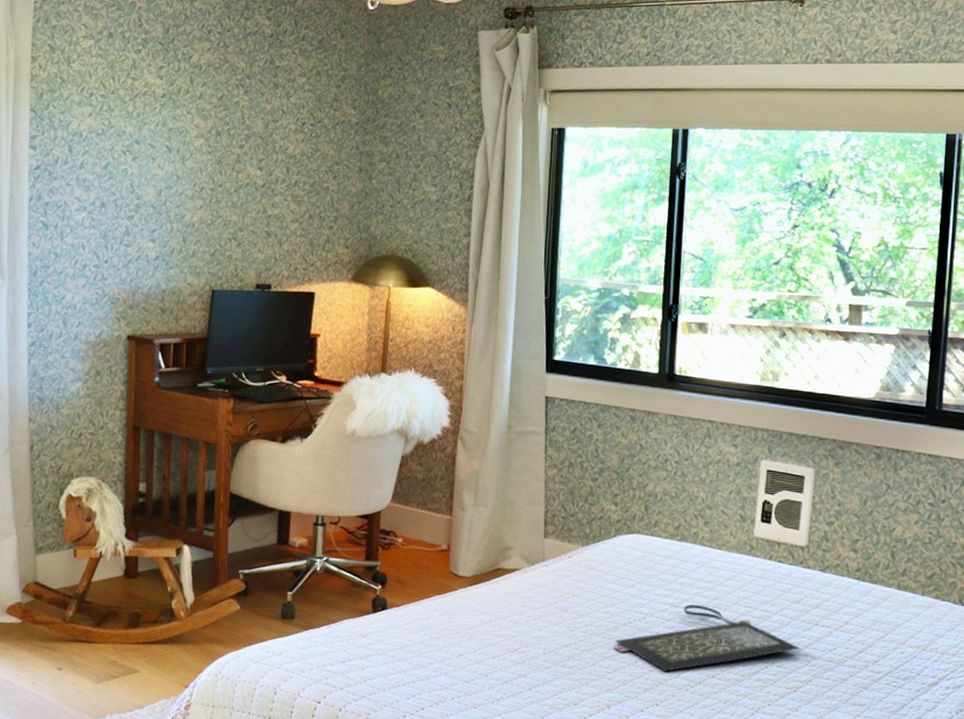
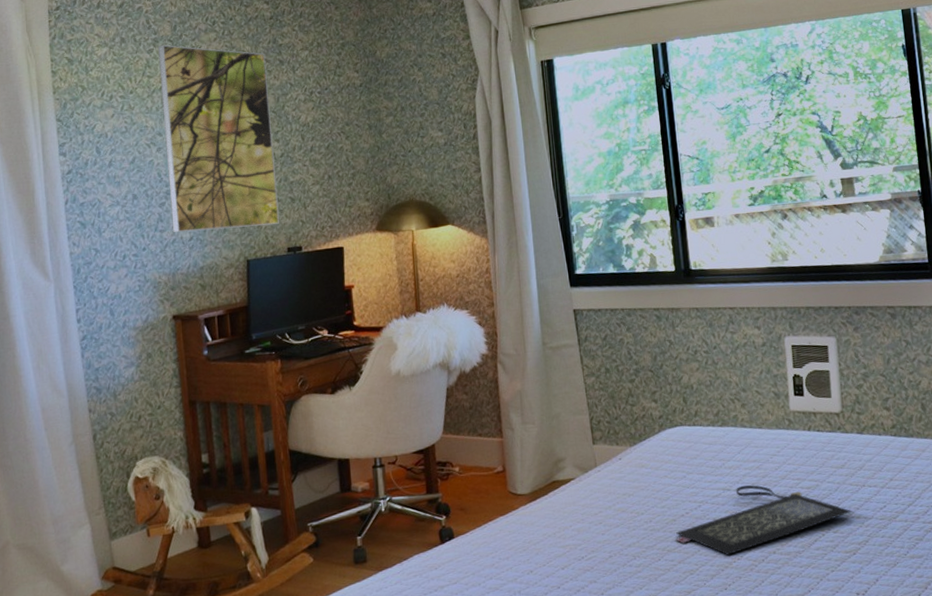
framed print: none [138,46,260,258] -> present [157,44,279,233]

